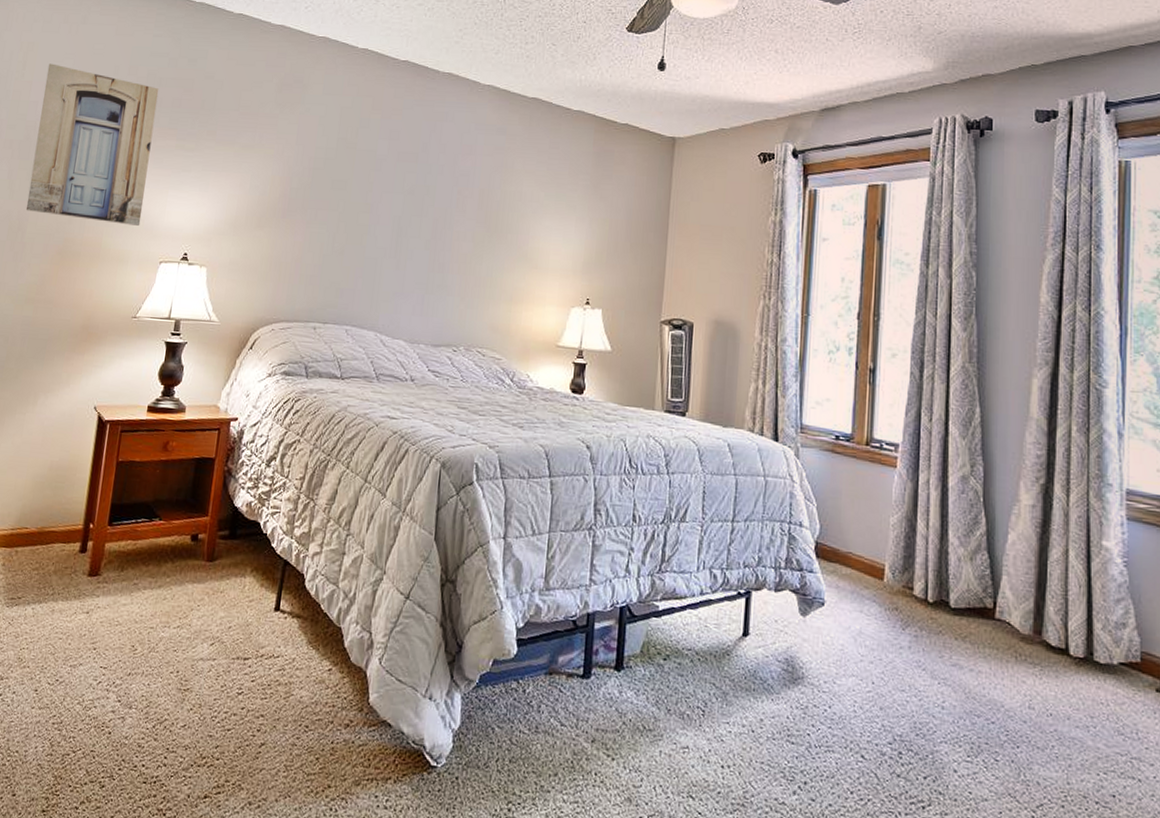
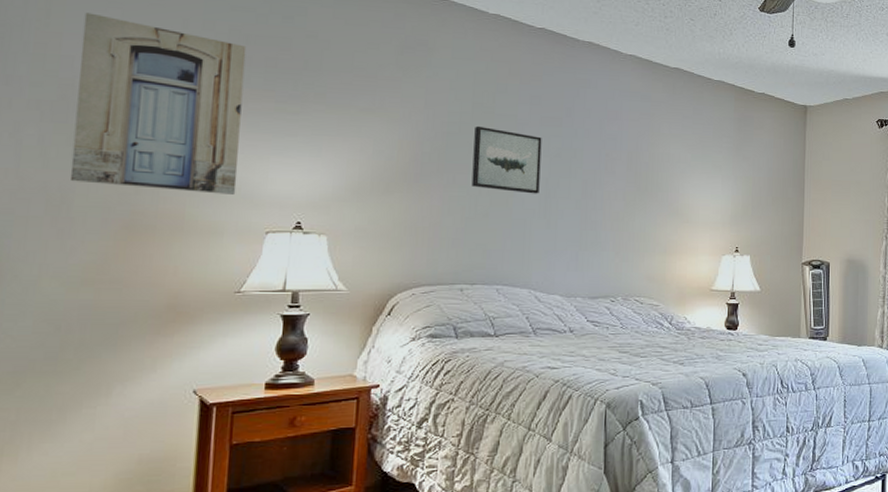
wall art: none [331,161,398,233] -> present [471,125,542,194]

